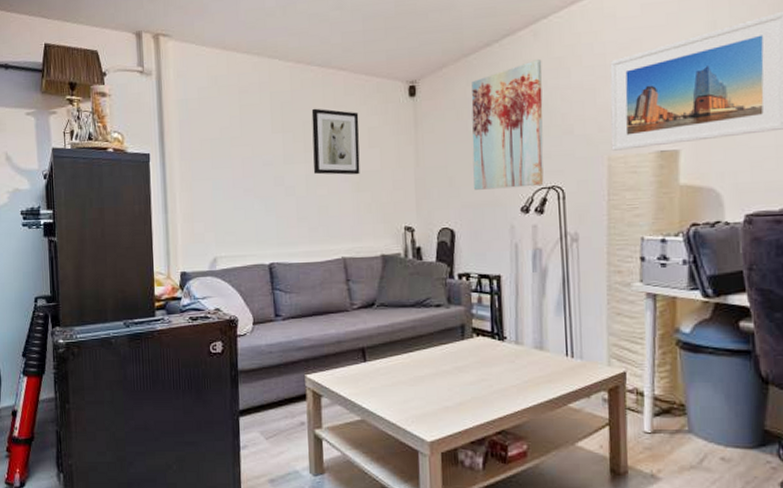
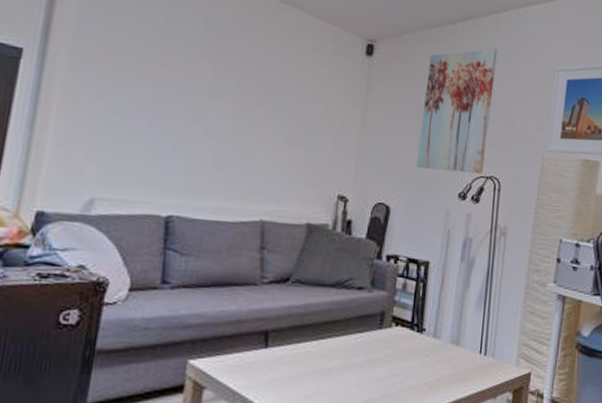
wall art: present [311,108,360,175] -> none [243,42,308,128]

